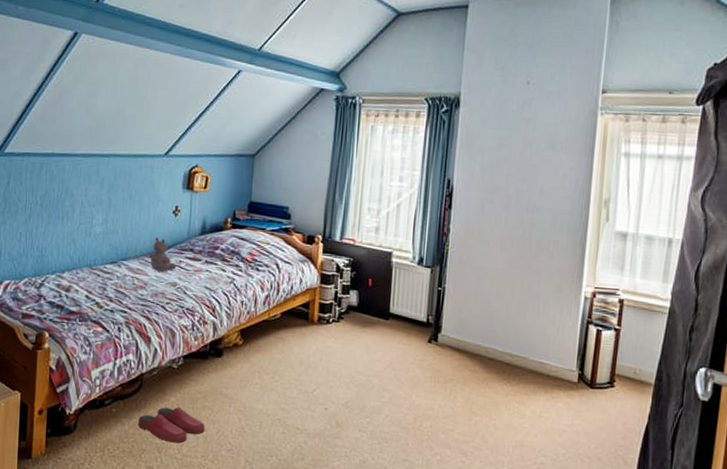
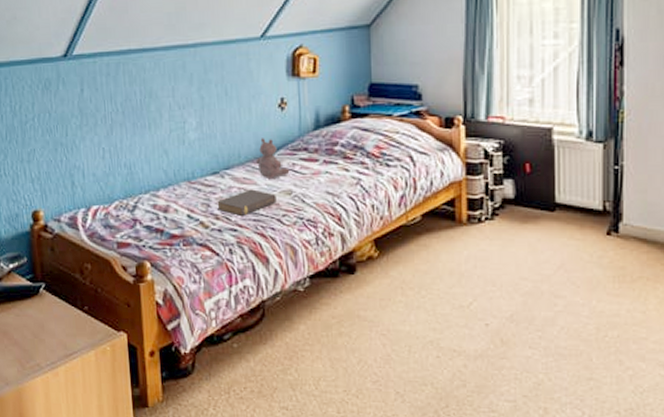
book: none [112,278,163,301] -> present [217,189,277,216]
slippers: present [138,406,205,443] -> none [265,335,344,378]

